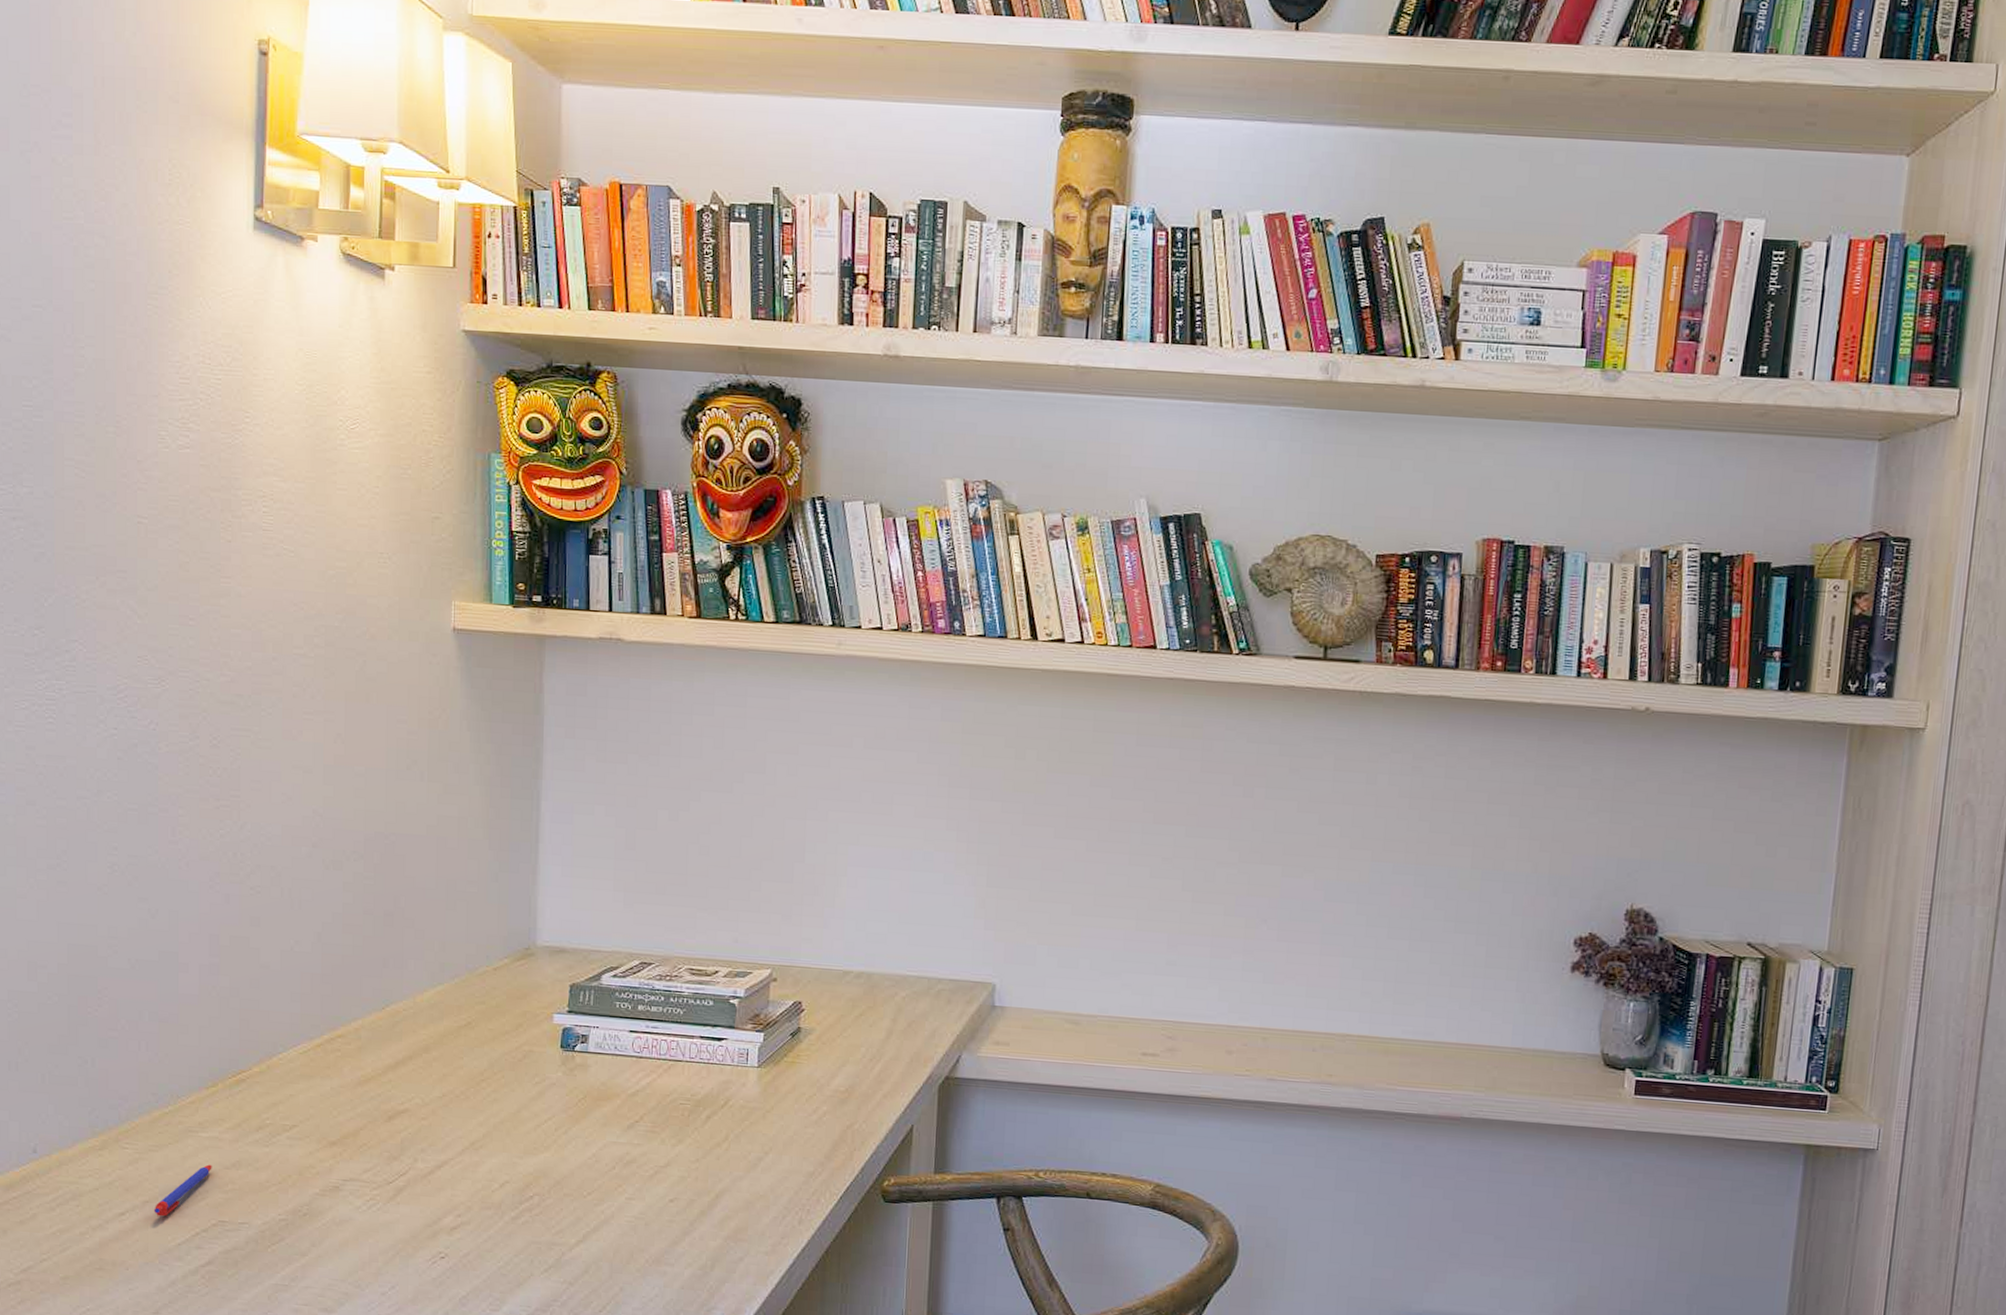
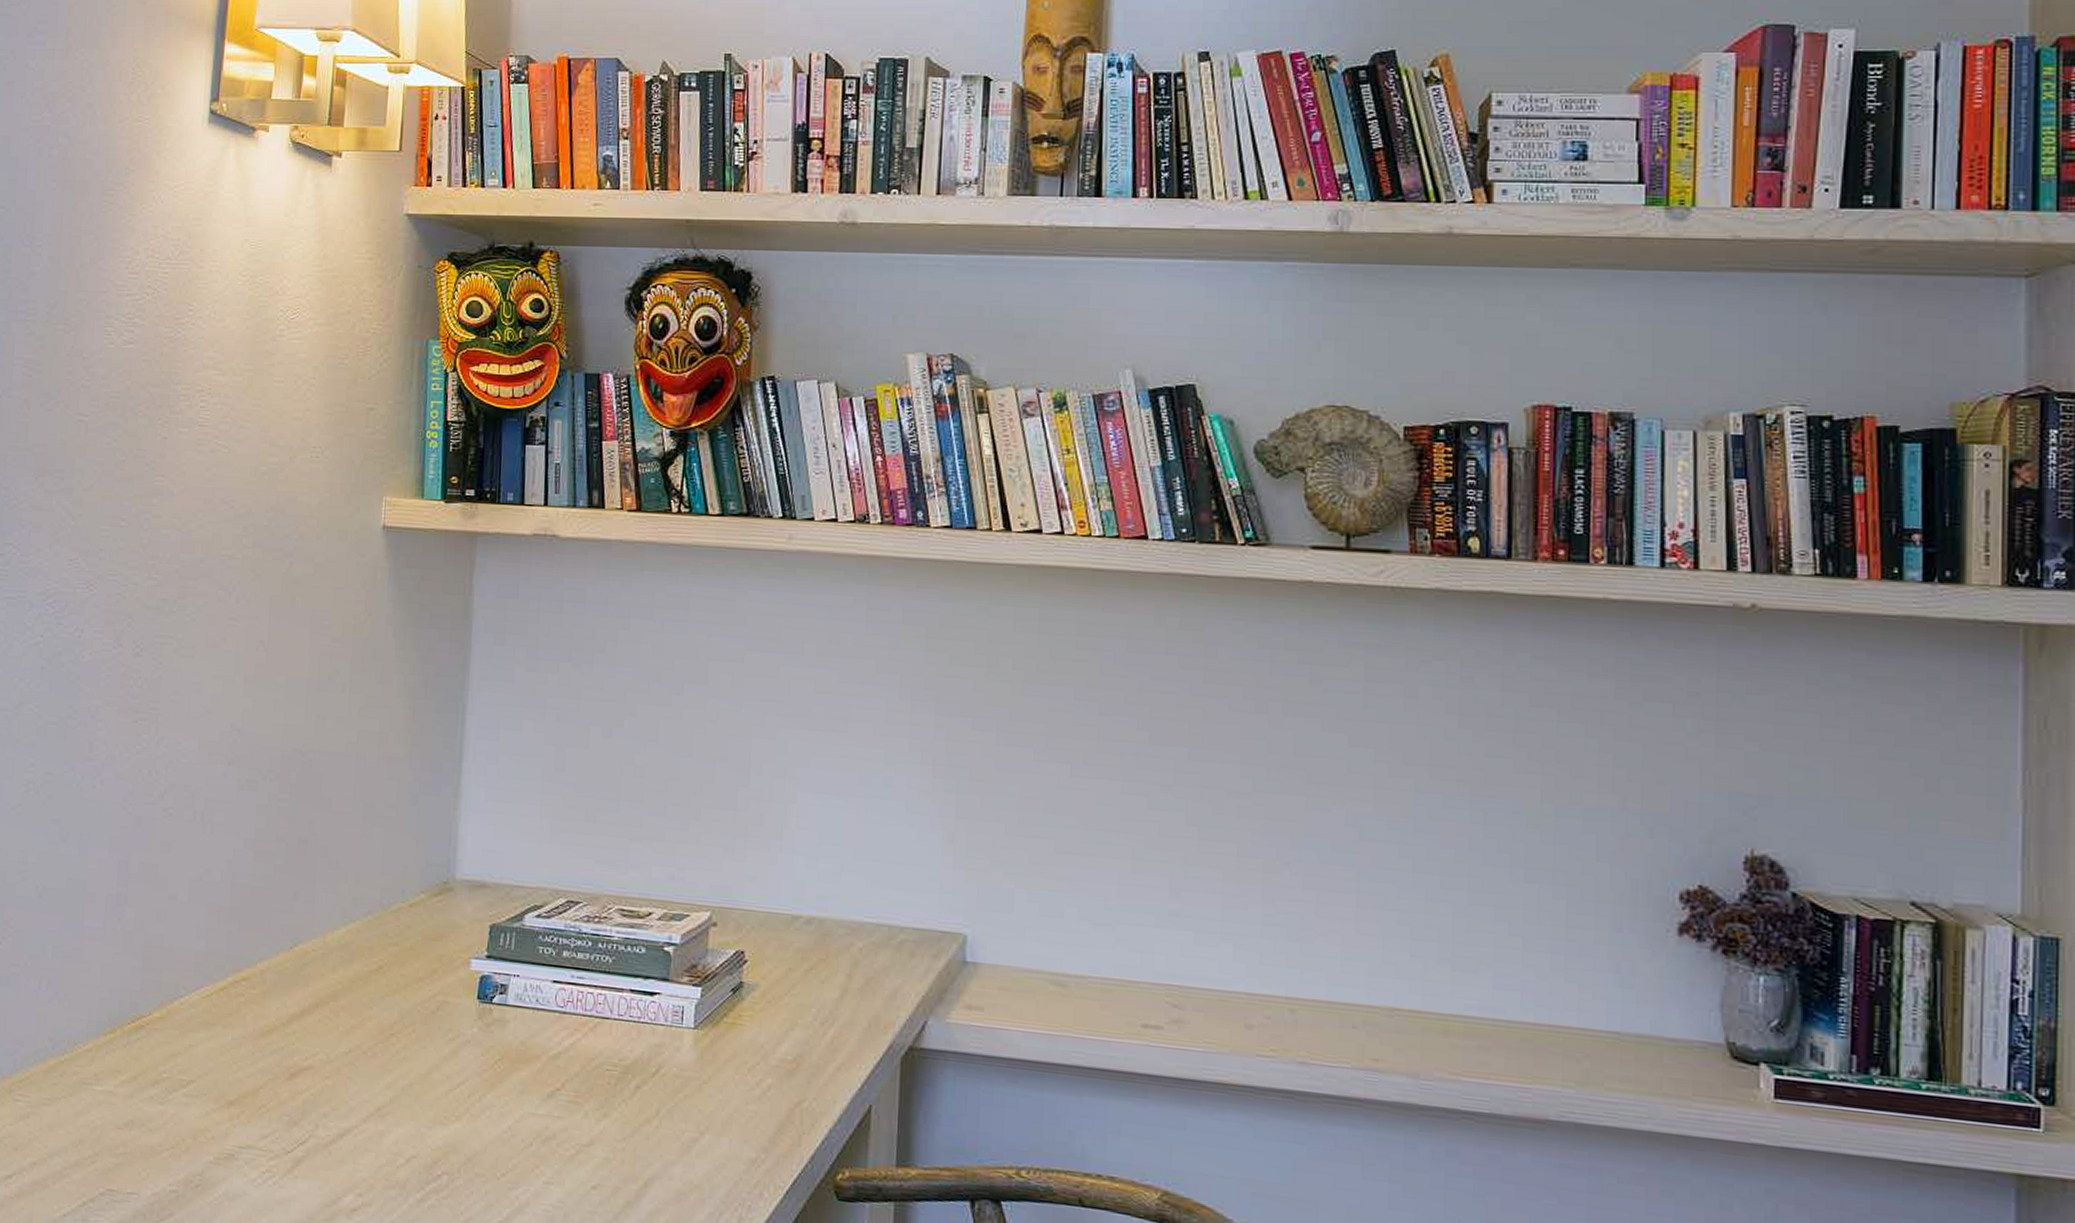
pen: present [153,1164,212,1217] -> none [41,1122,104,1182]

